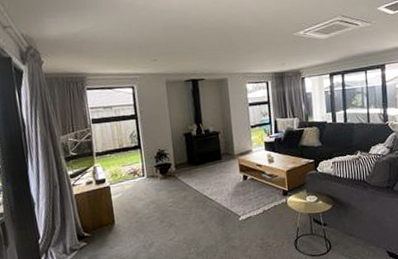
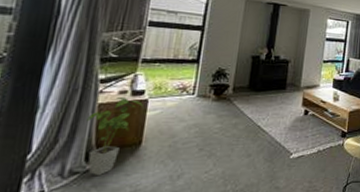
house plant: none [70,187,107,251] -> present [86,97,143,175]

